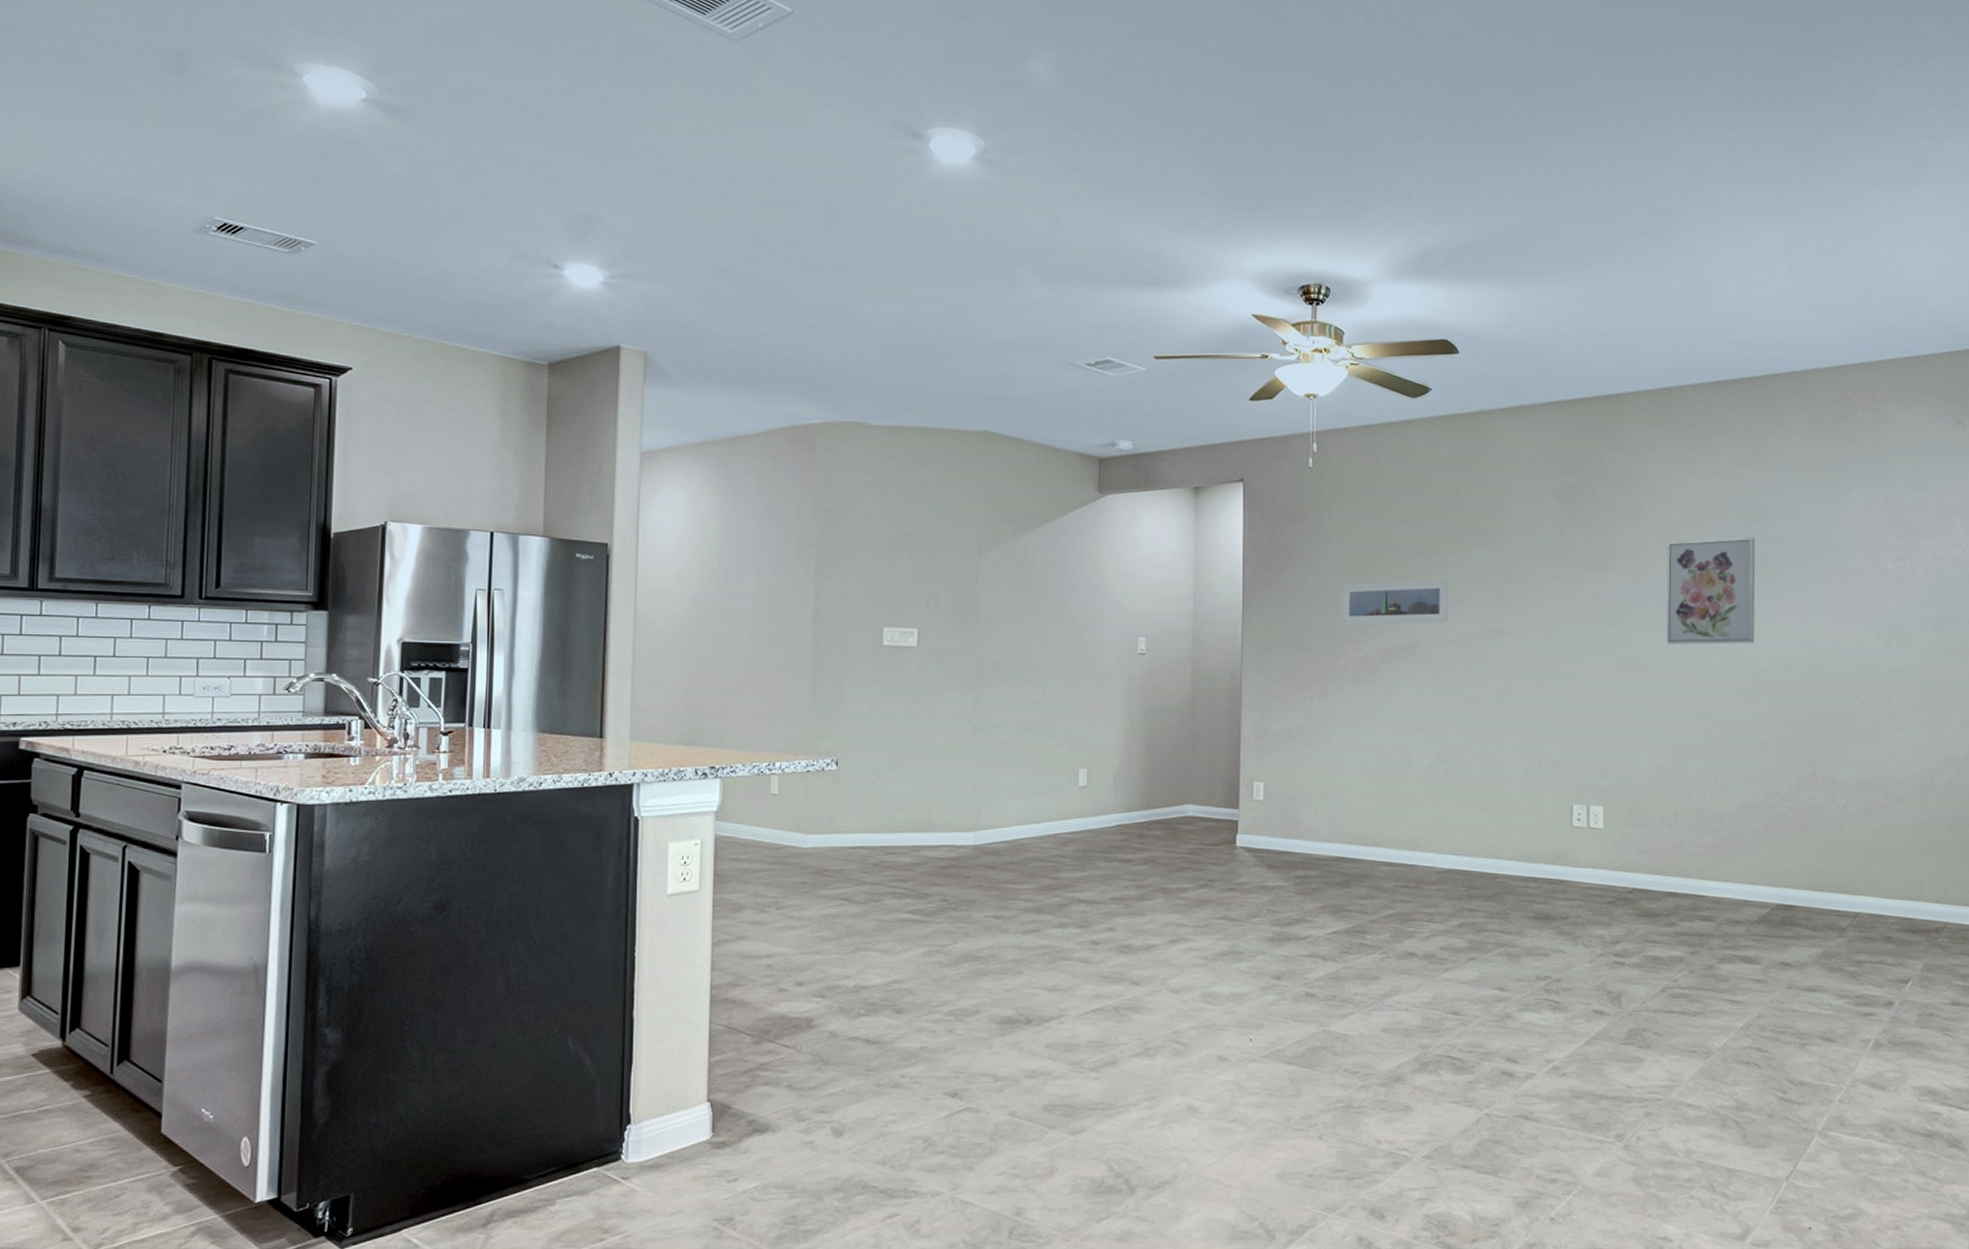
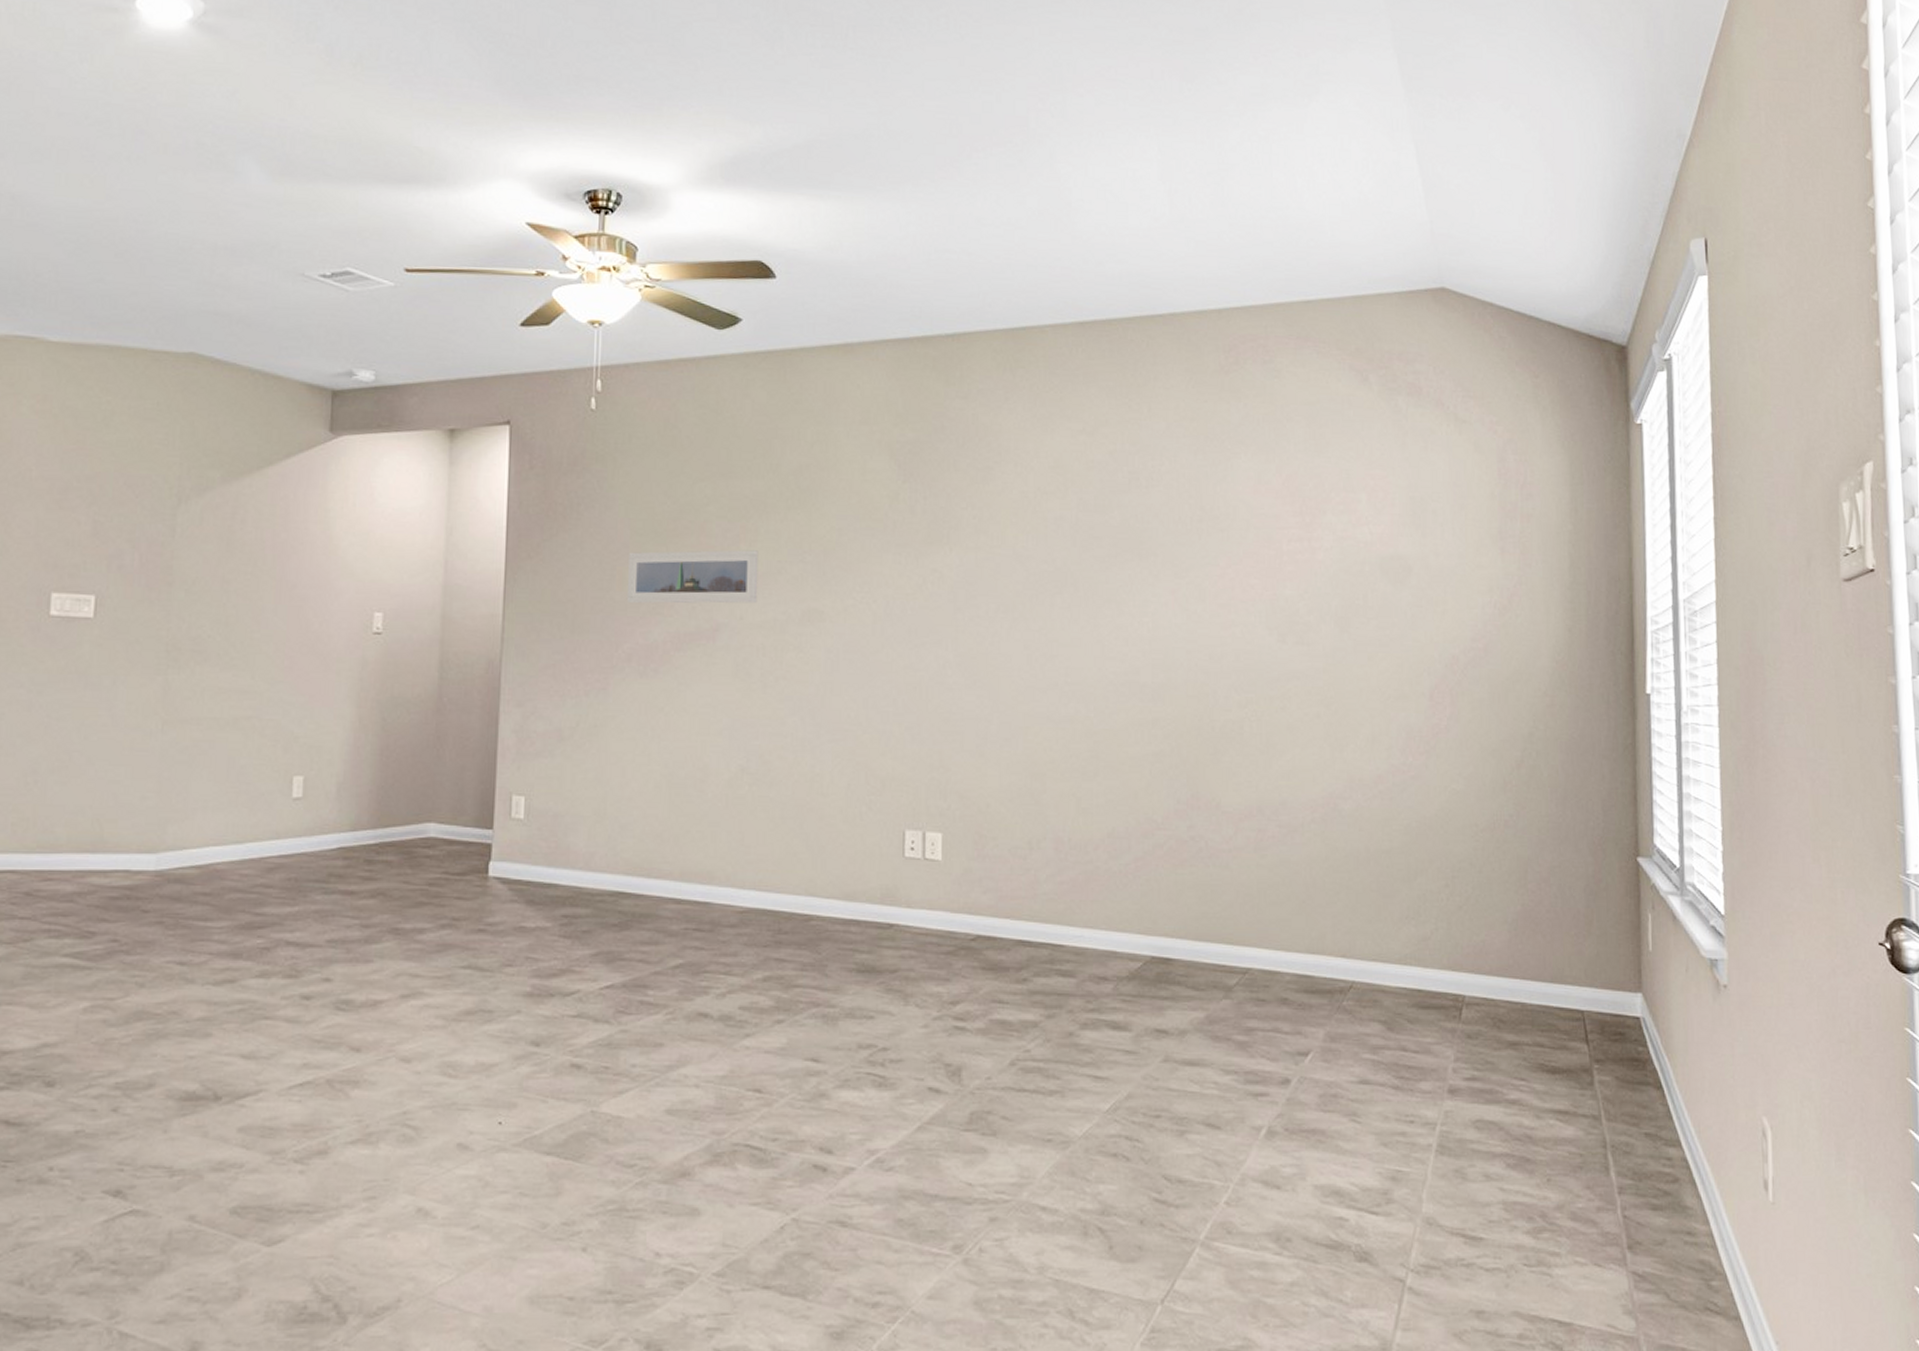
wall art: present [1667,537,1756,645] -> none [1021,508,1127,637]

